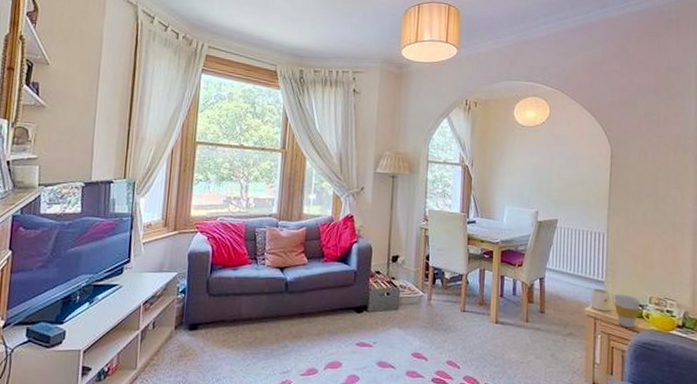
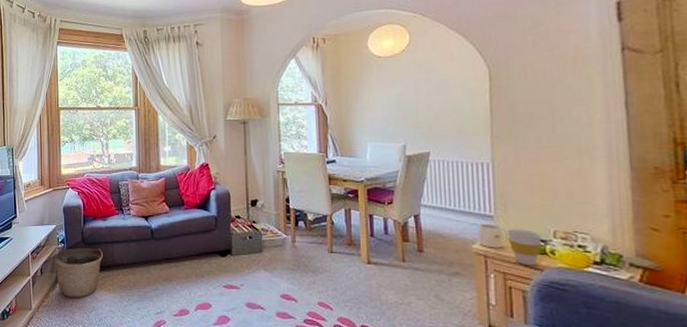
basket: none [170,299,230,355] -> present [54,248,104,297]

